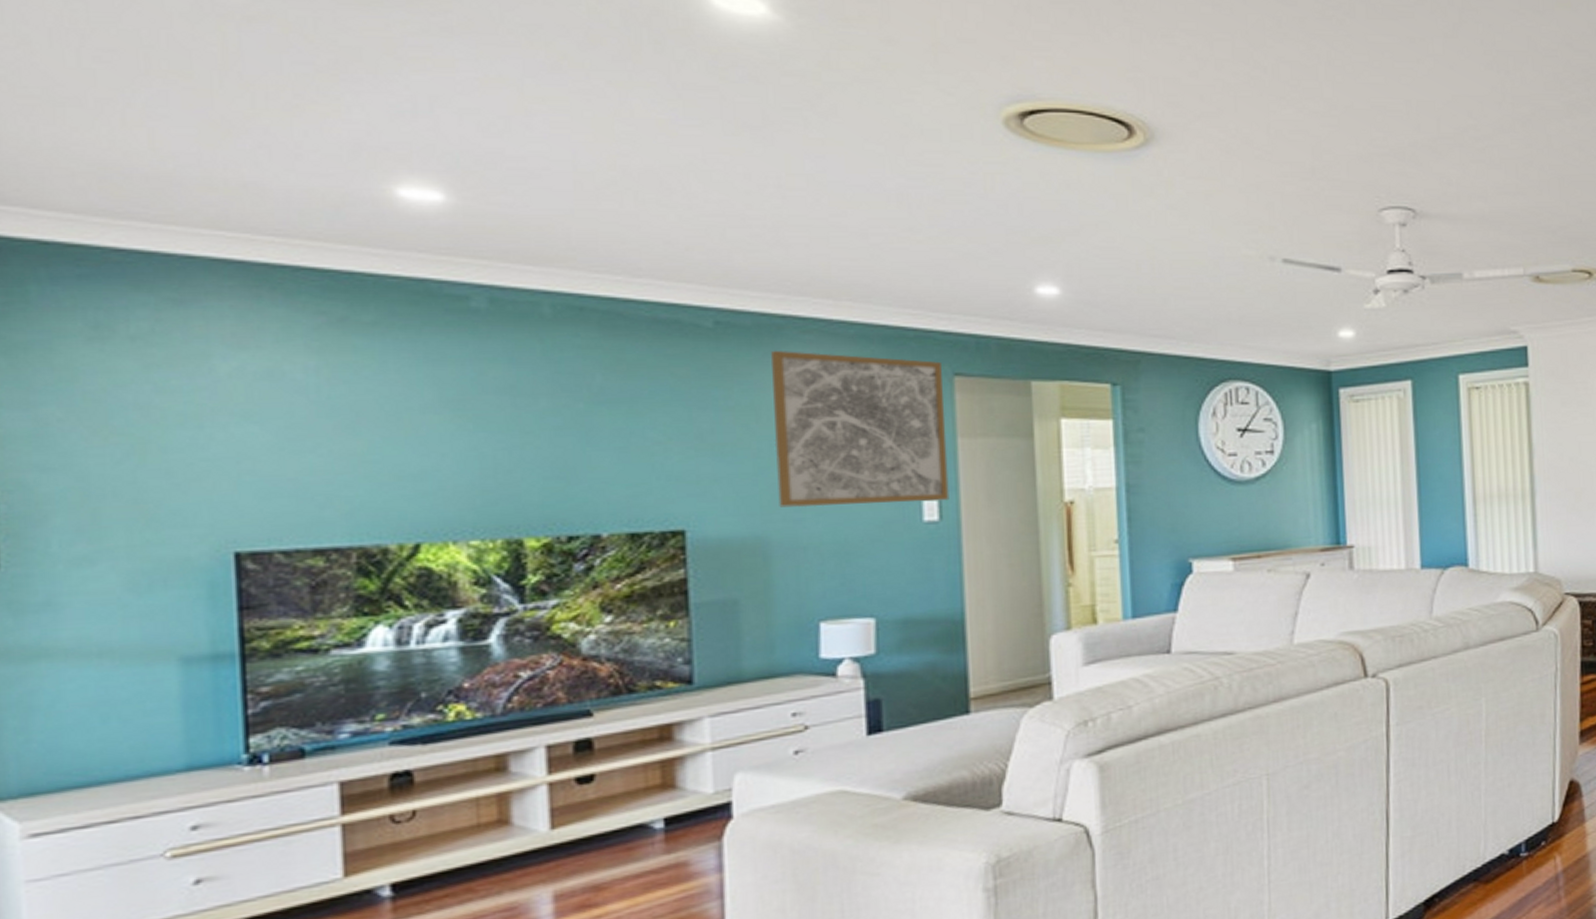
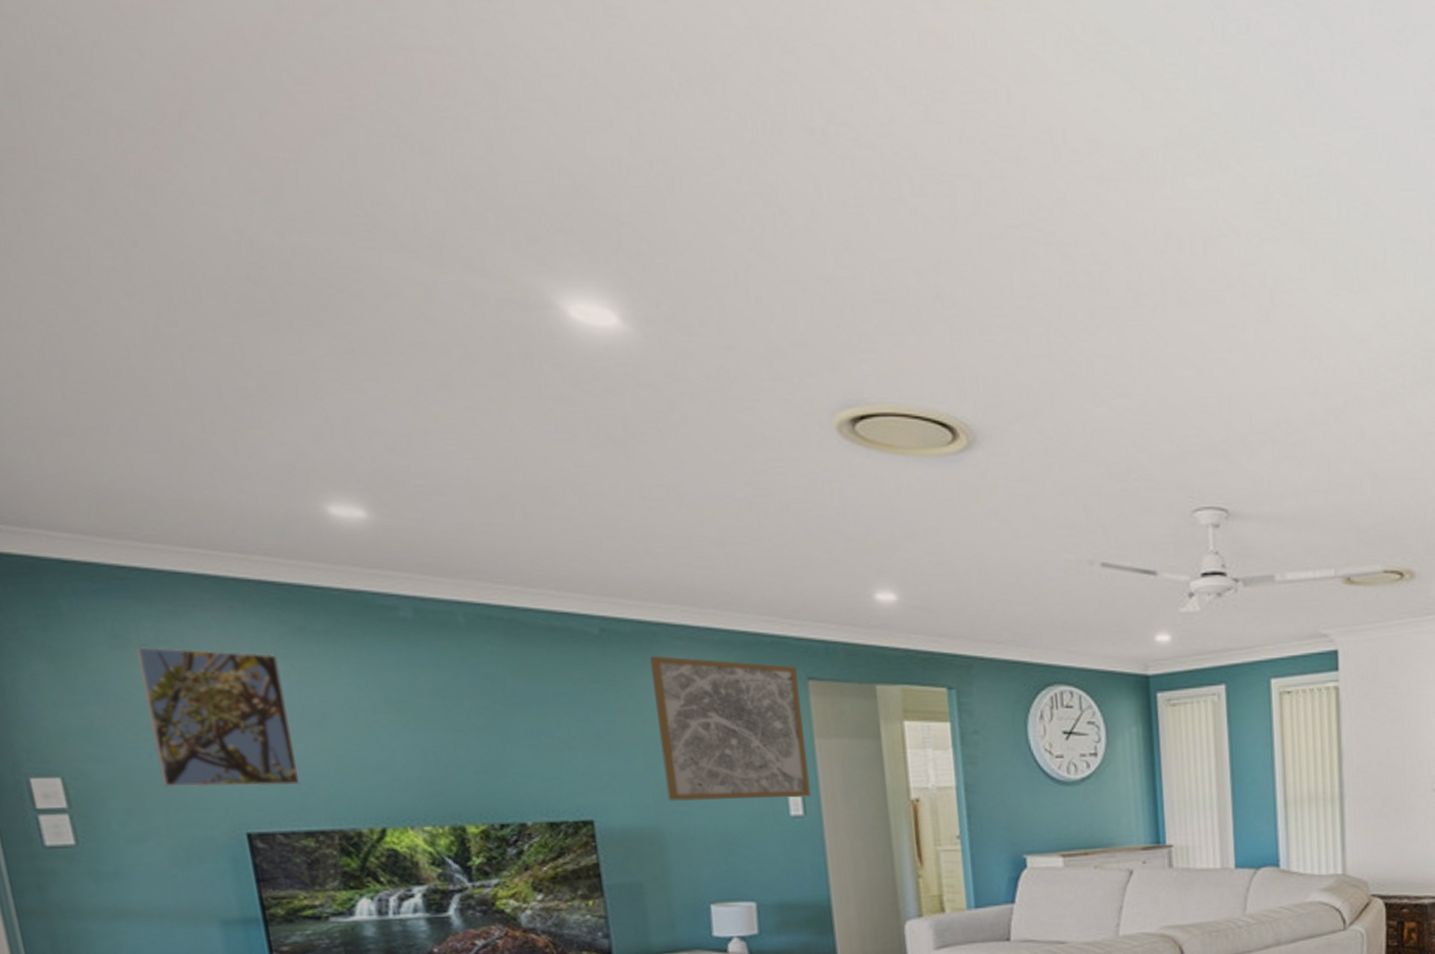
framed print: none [121,337,316,500] -> present [135,646,301,788]

